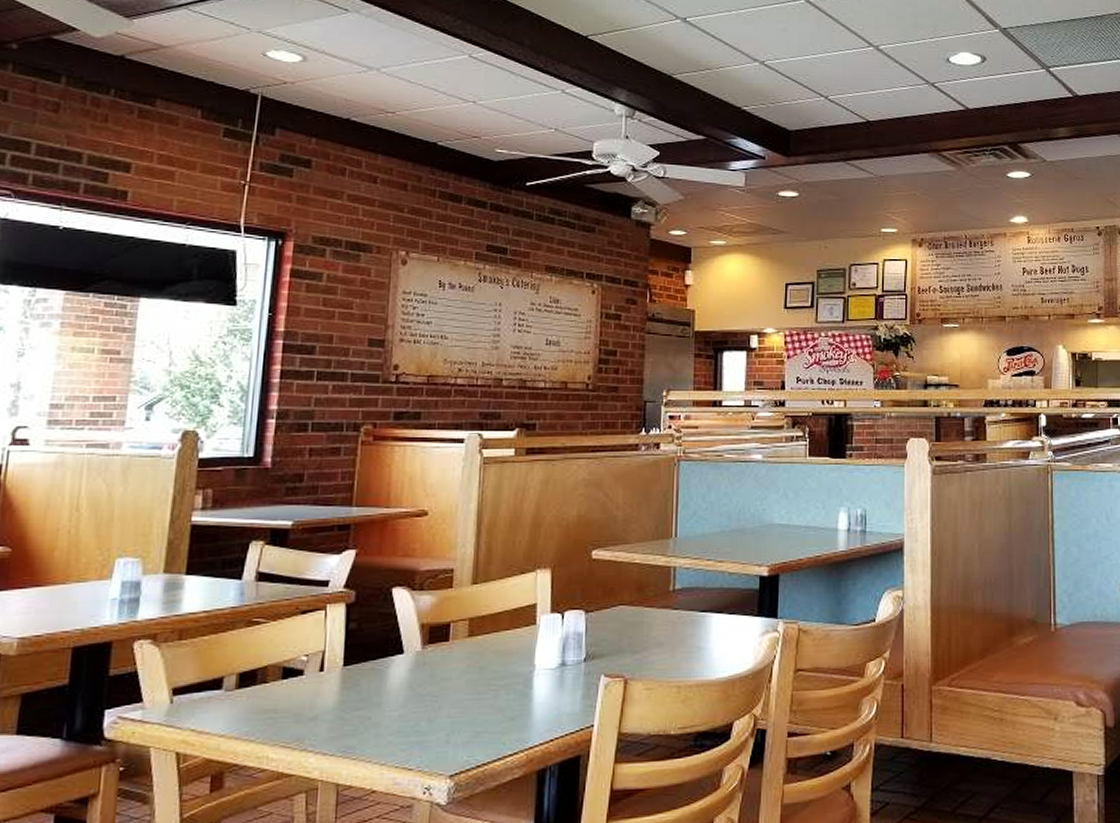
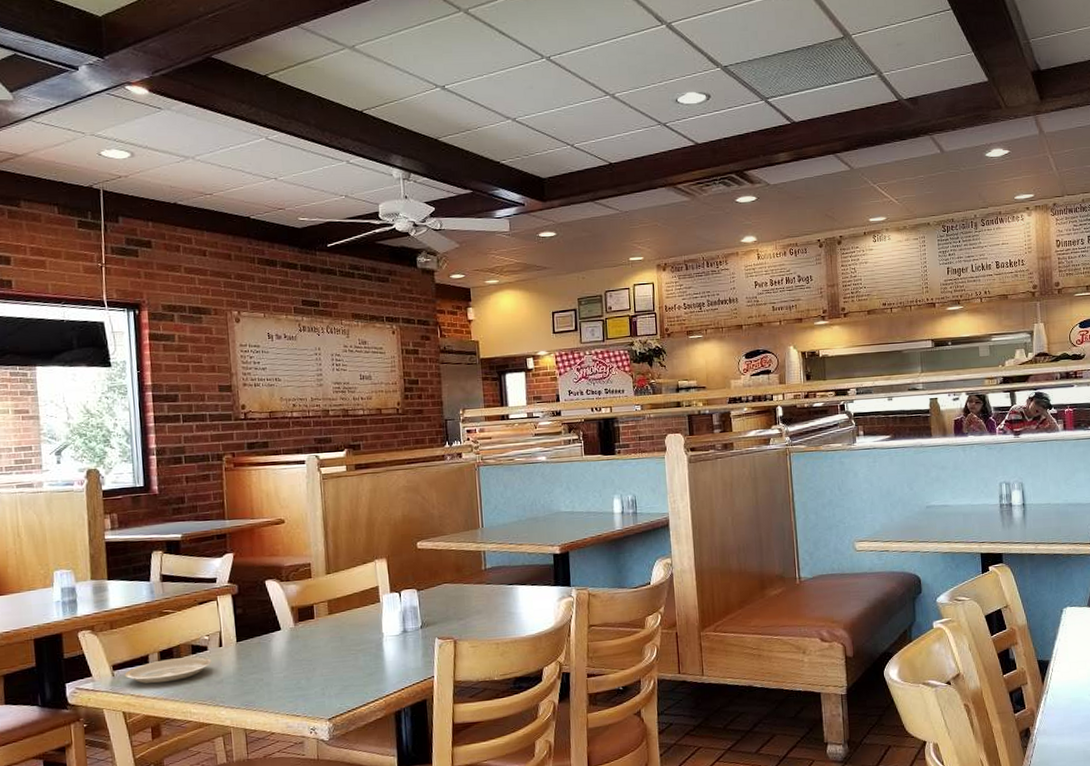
plate: none [187,683,306,717] -> present [124,656,212,684]

